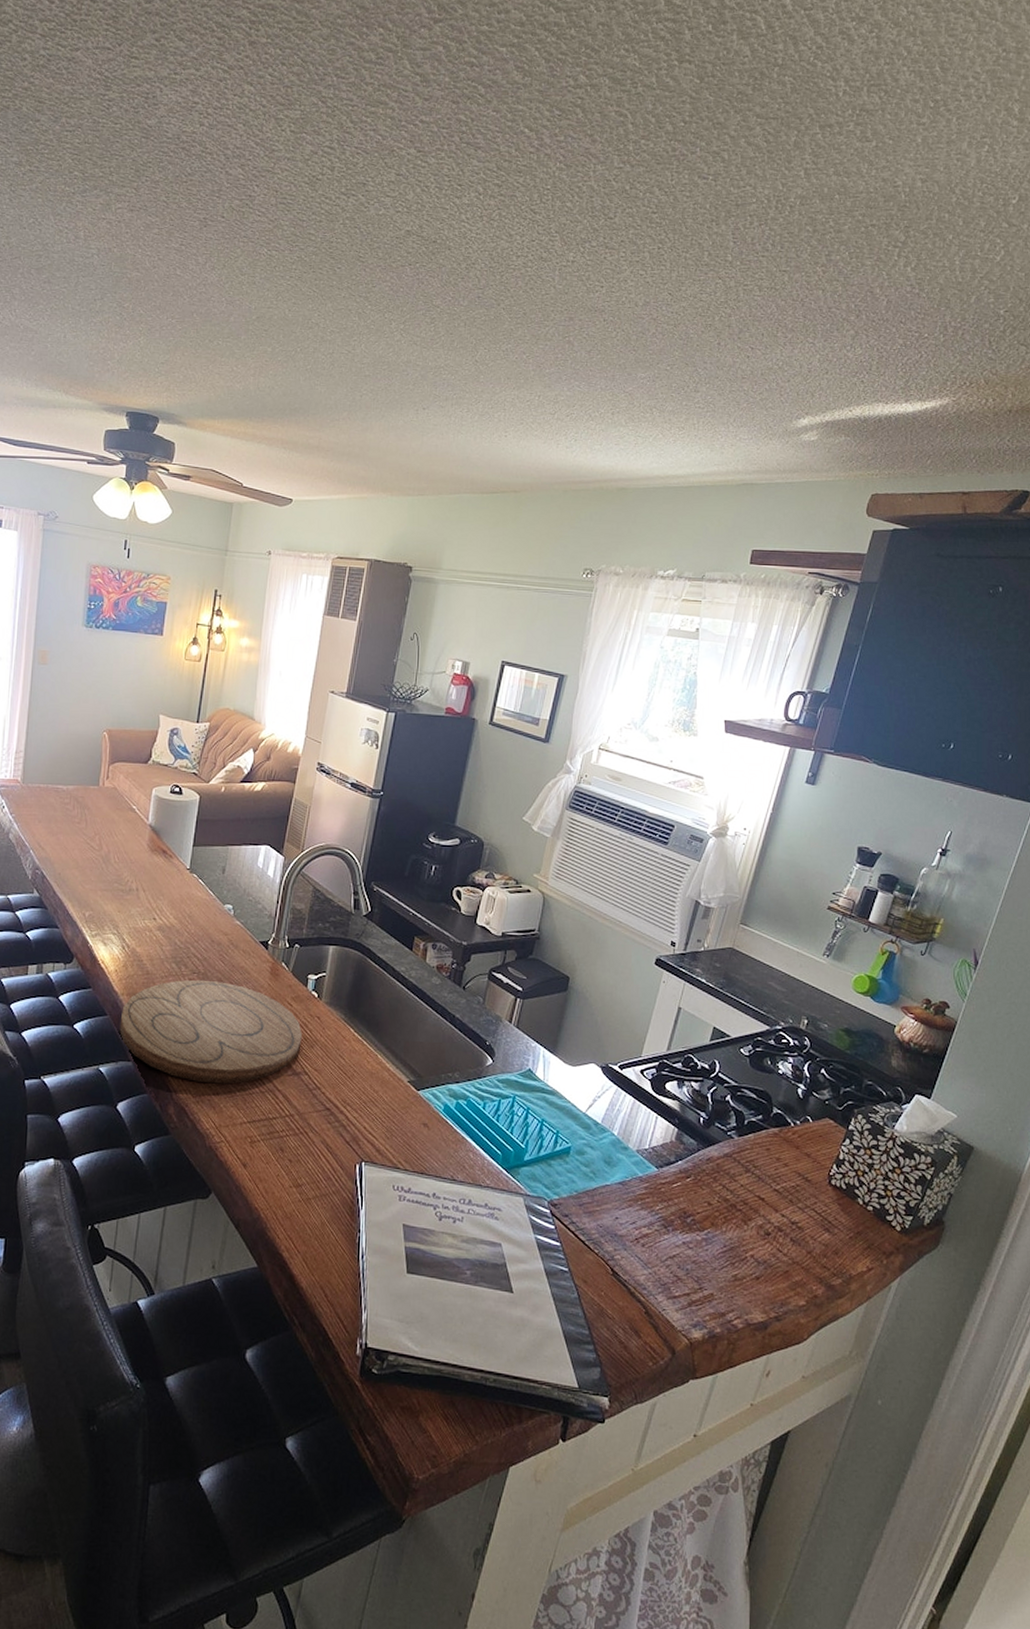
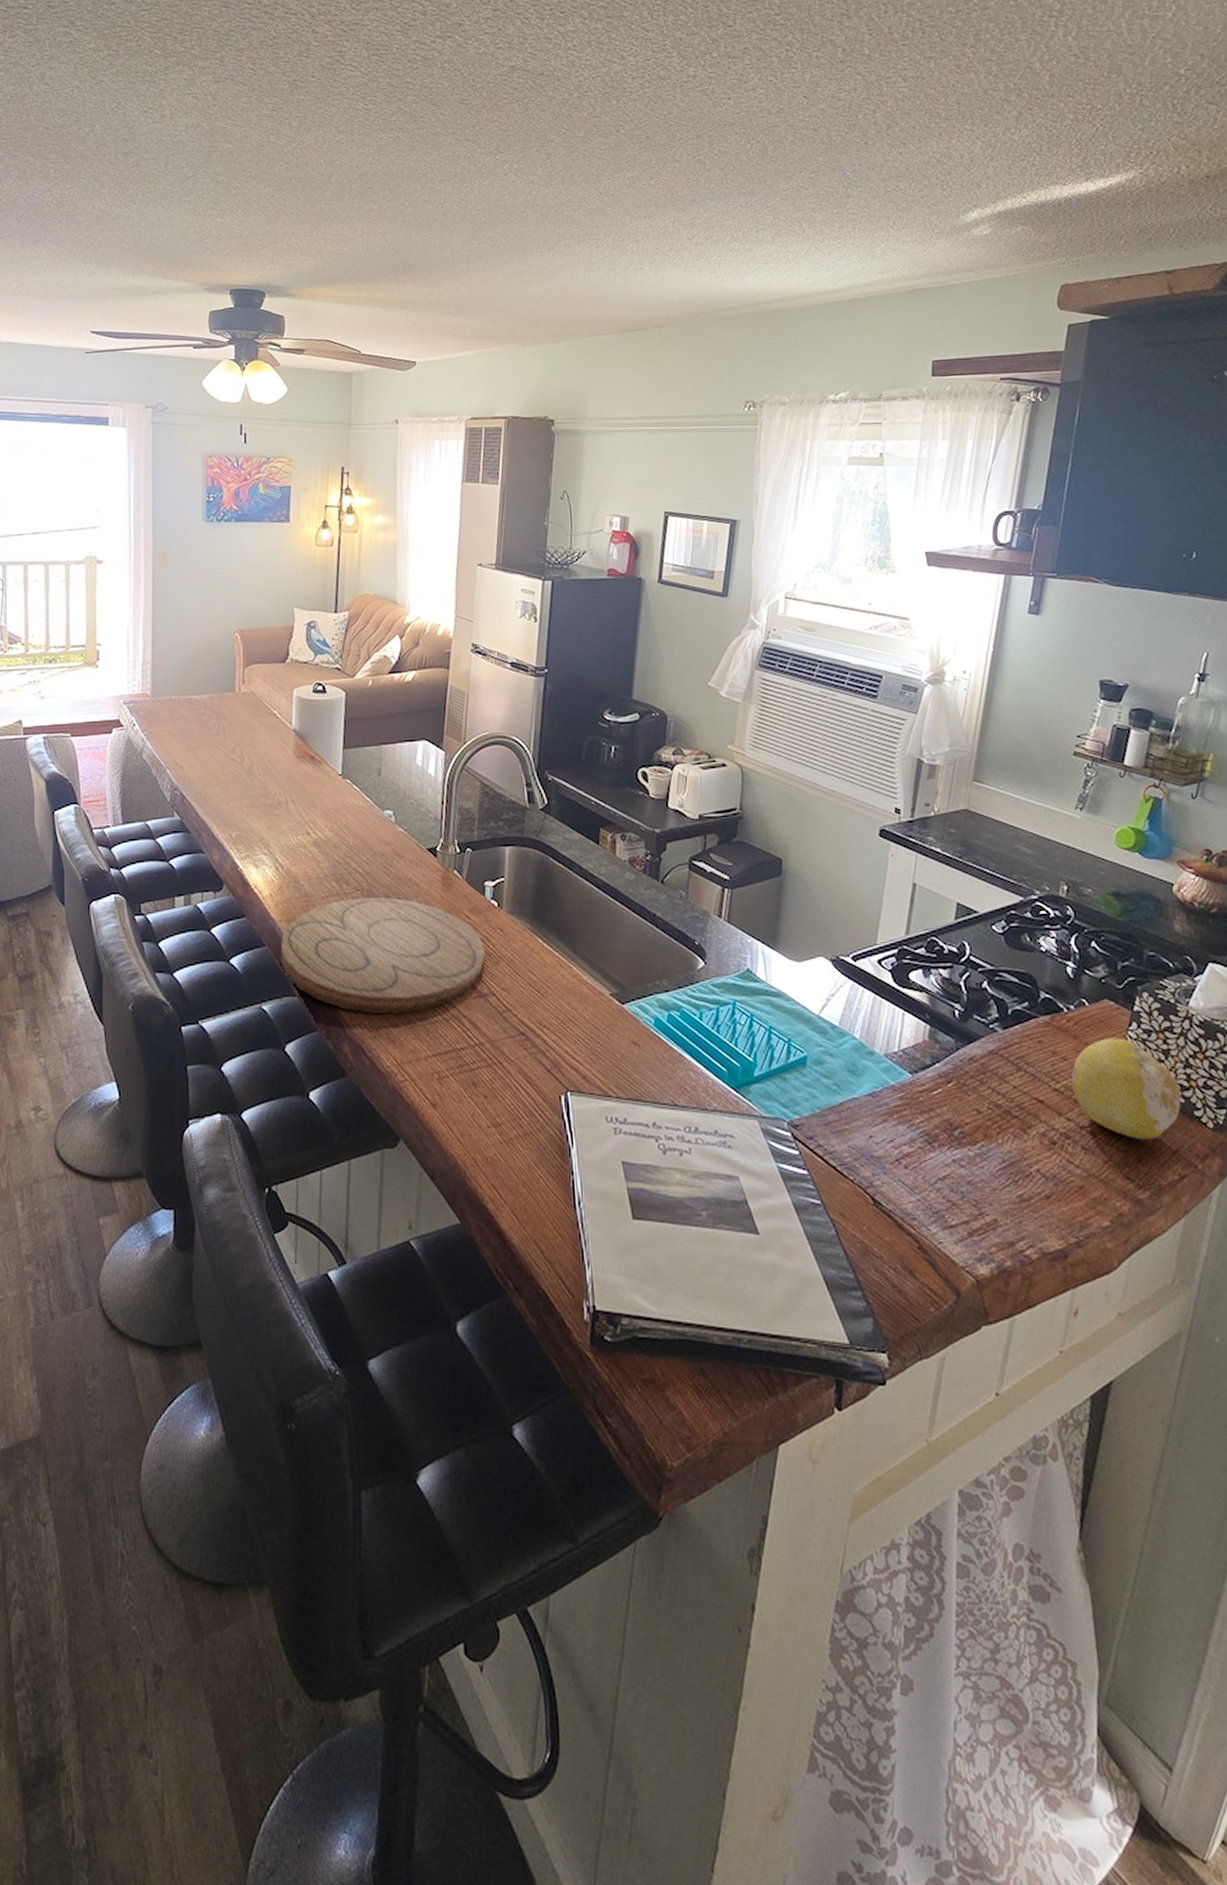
fruit: none [790,1150,878,1237] -> present [1071,1038,1182,1139]

